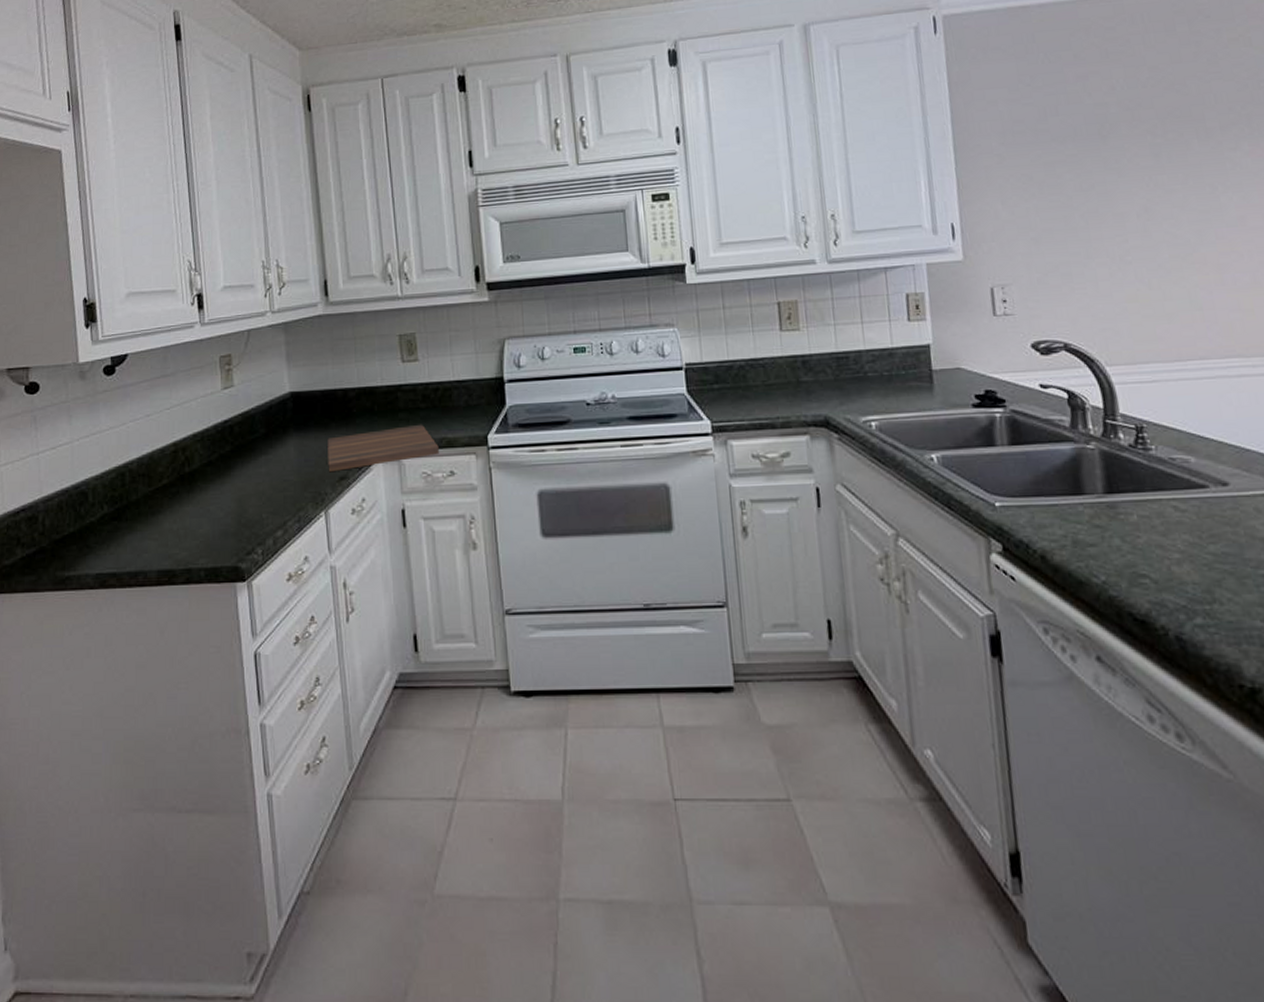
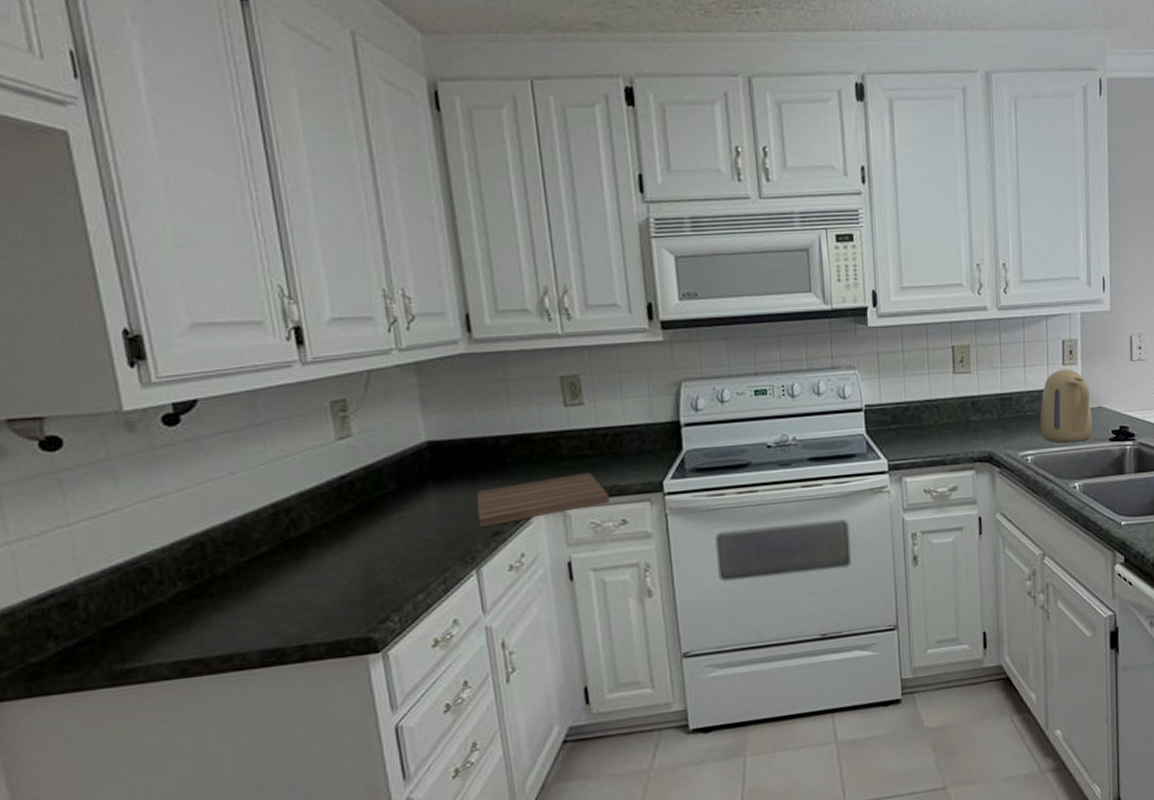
kettle: none [883,325,951,408] -> present [1039,369,1093,443]

